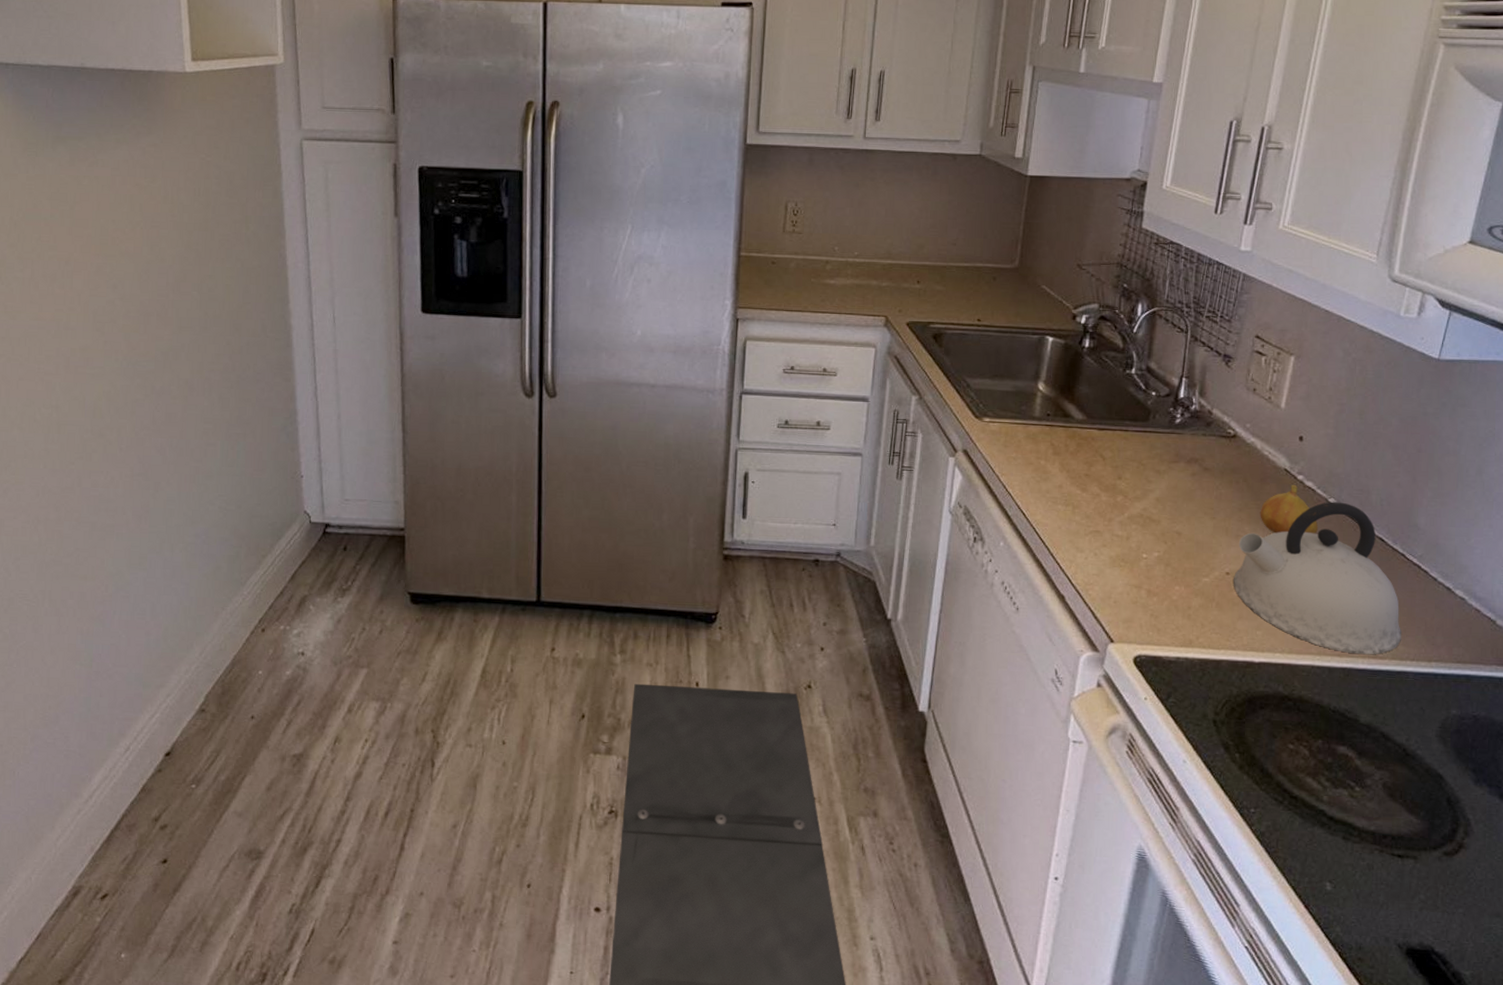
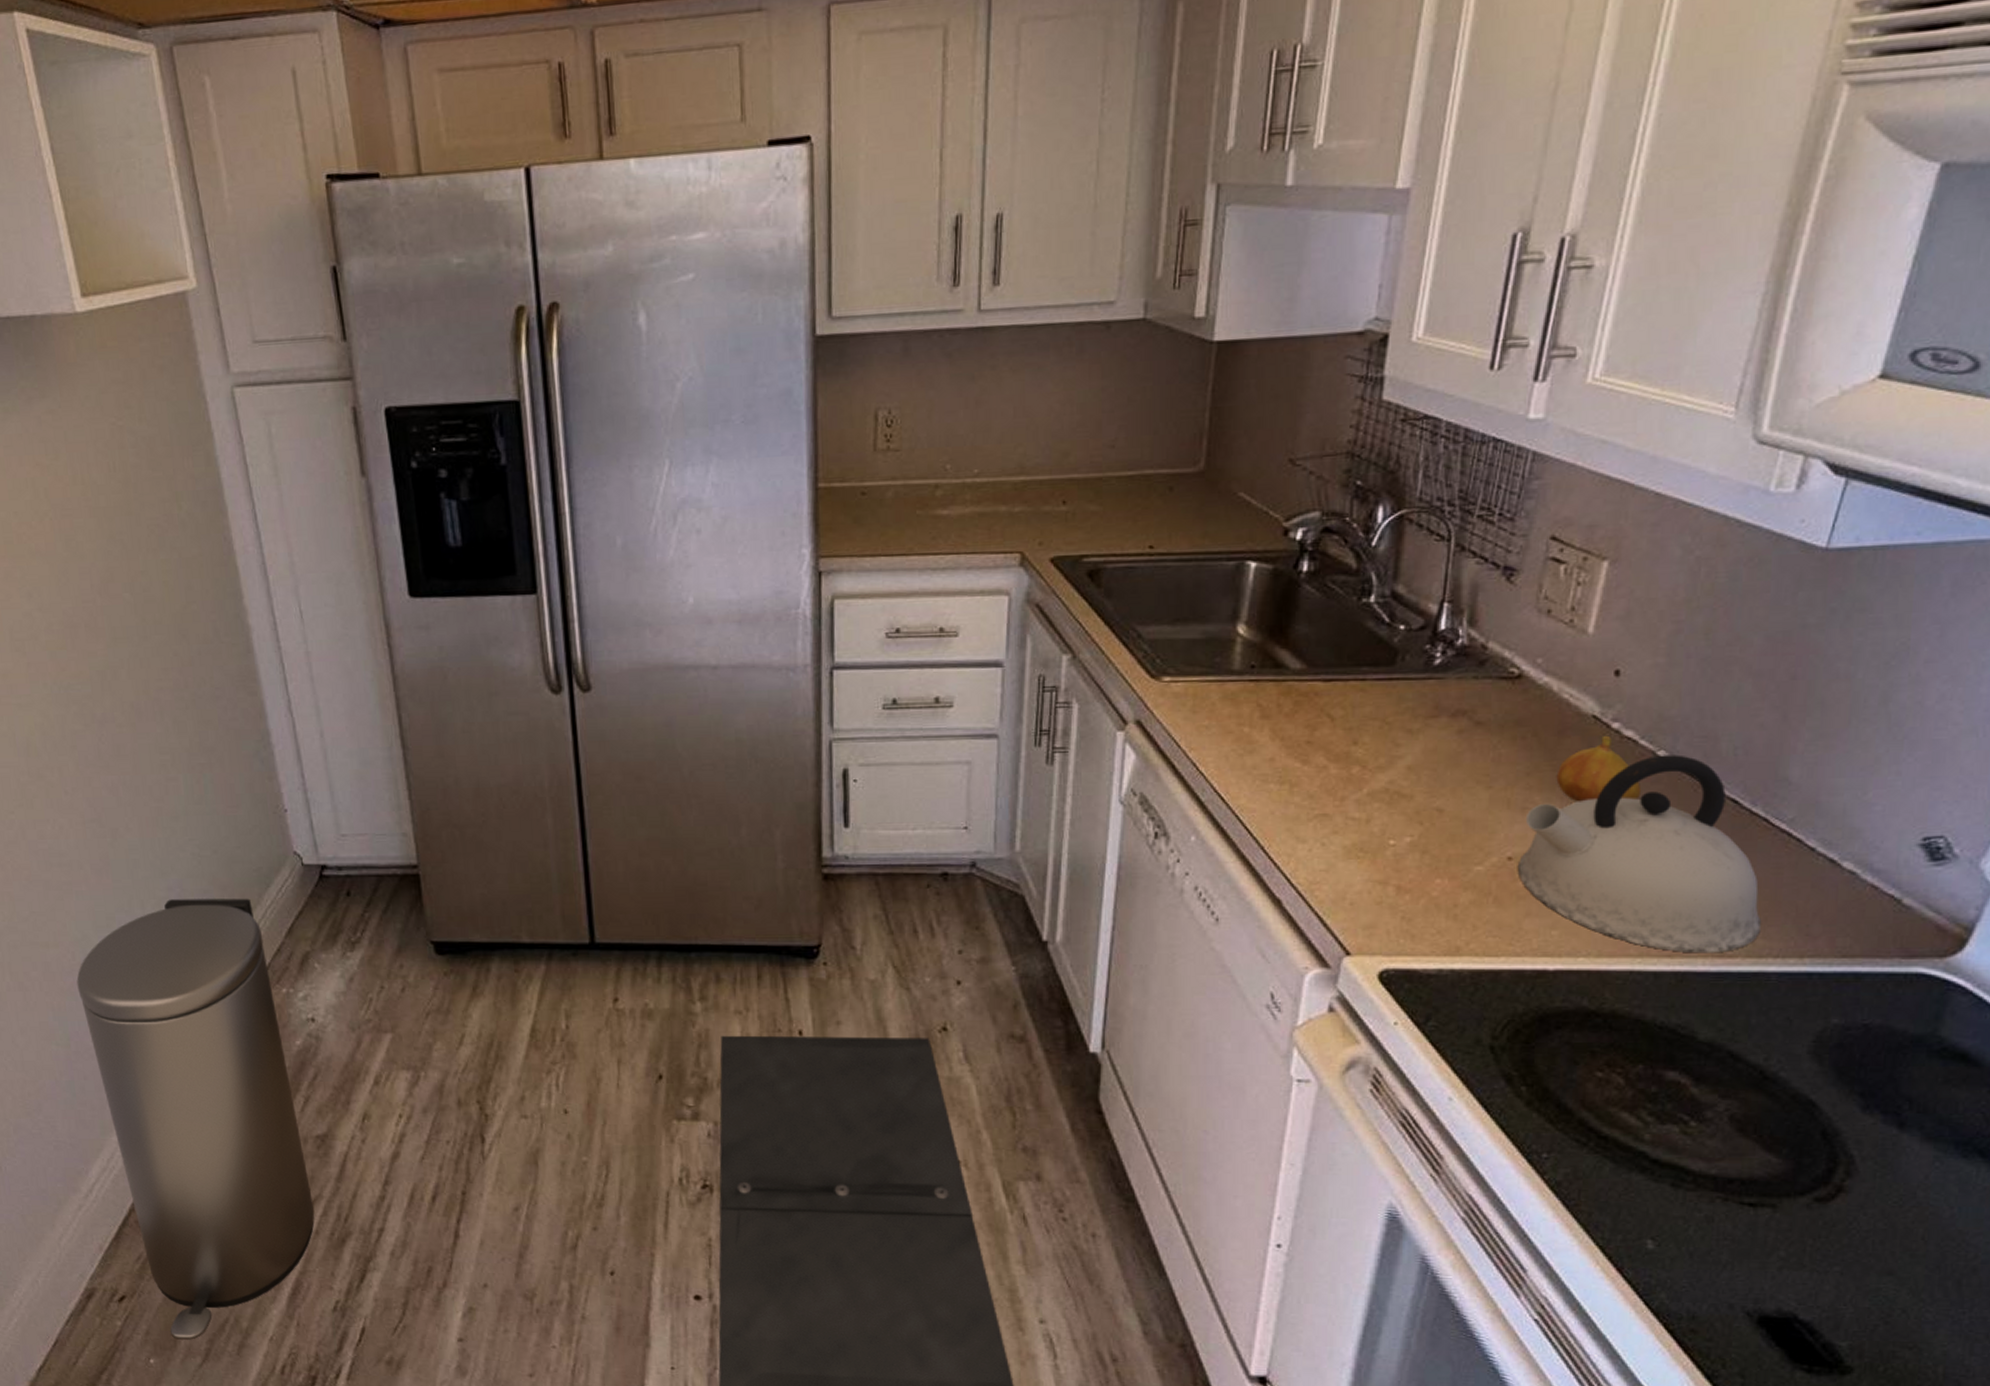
pedal bin: none [106,544,284,937] -> present [76,898,315,1340]

